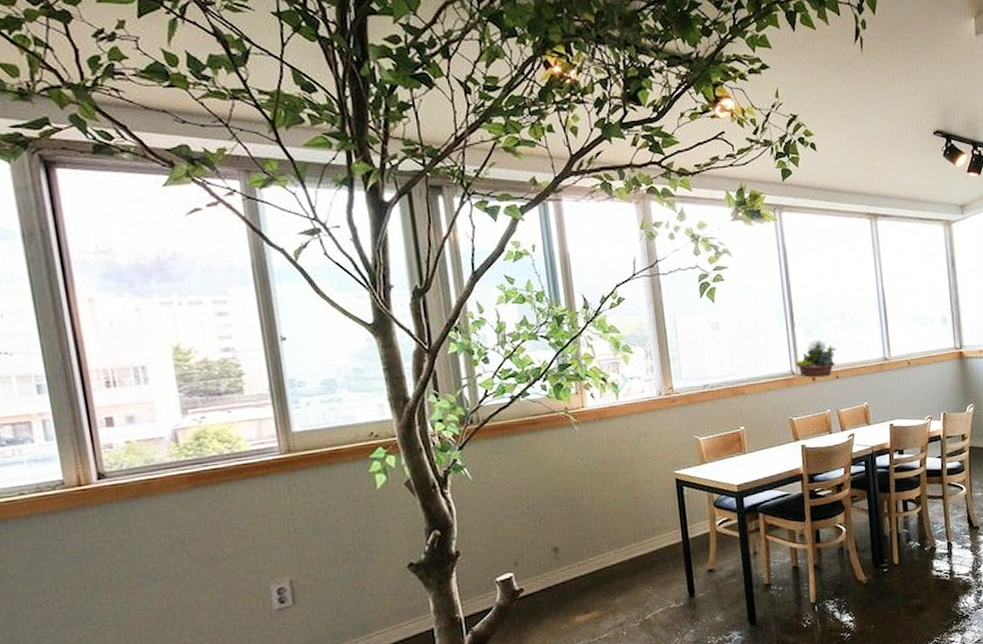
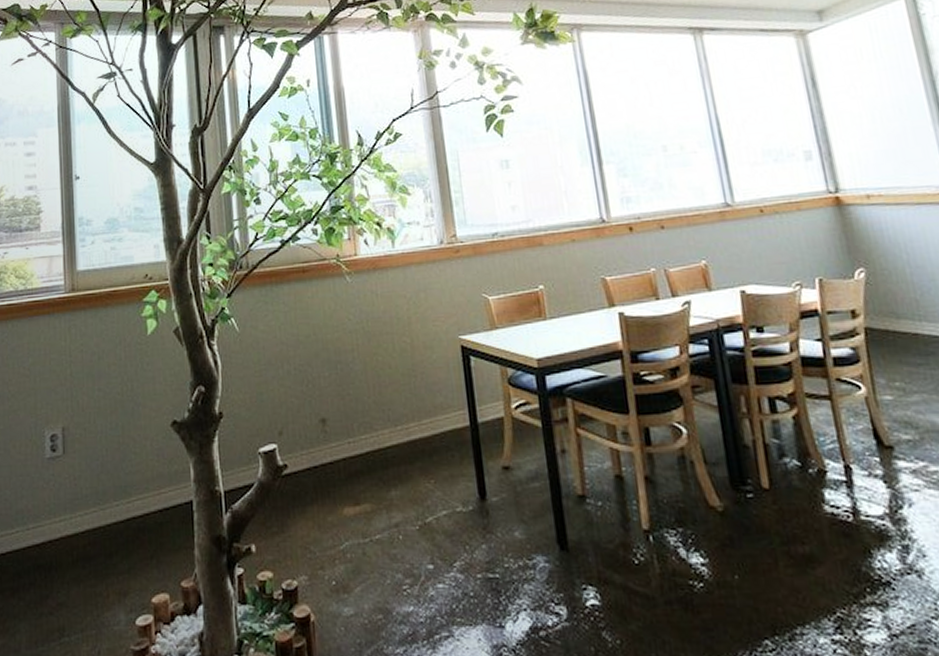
succulent planter: present [795,339,837,378] -> none [605,179,659,228]

